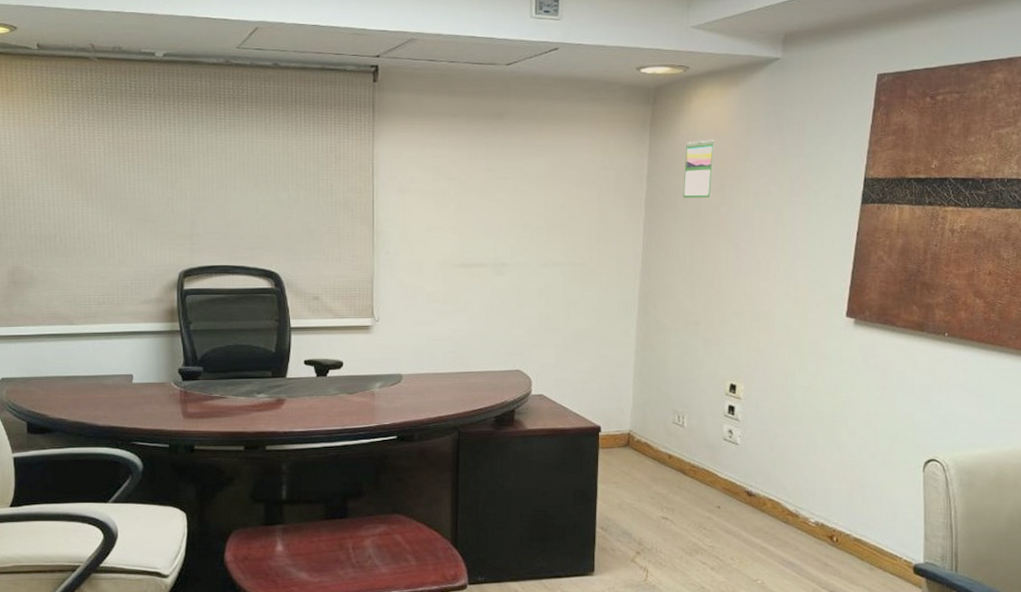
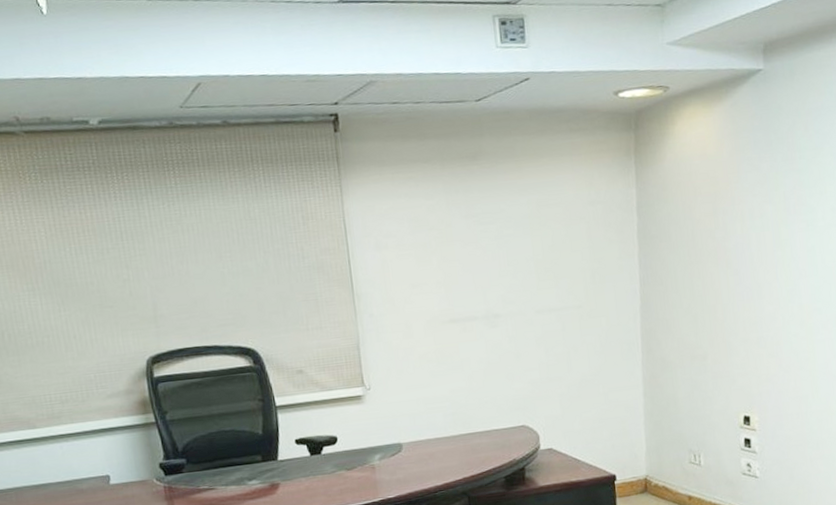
calendar: present [683,139,715,199] -> none [674,162,706,228]

